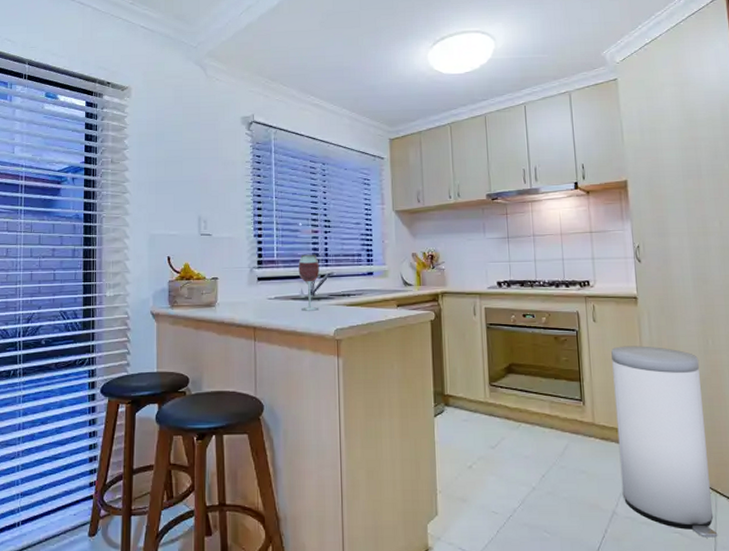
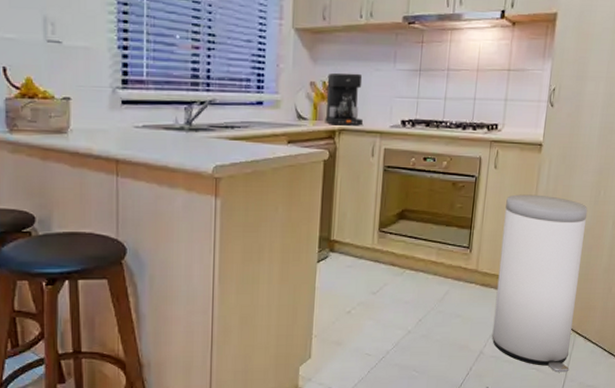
wineglass: present [298,254,319,311] -> none [173,75,199,144]
coffee maker: none [426,243,463,289] -> present [325,72,364,126]

